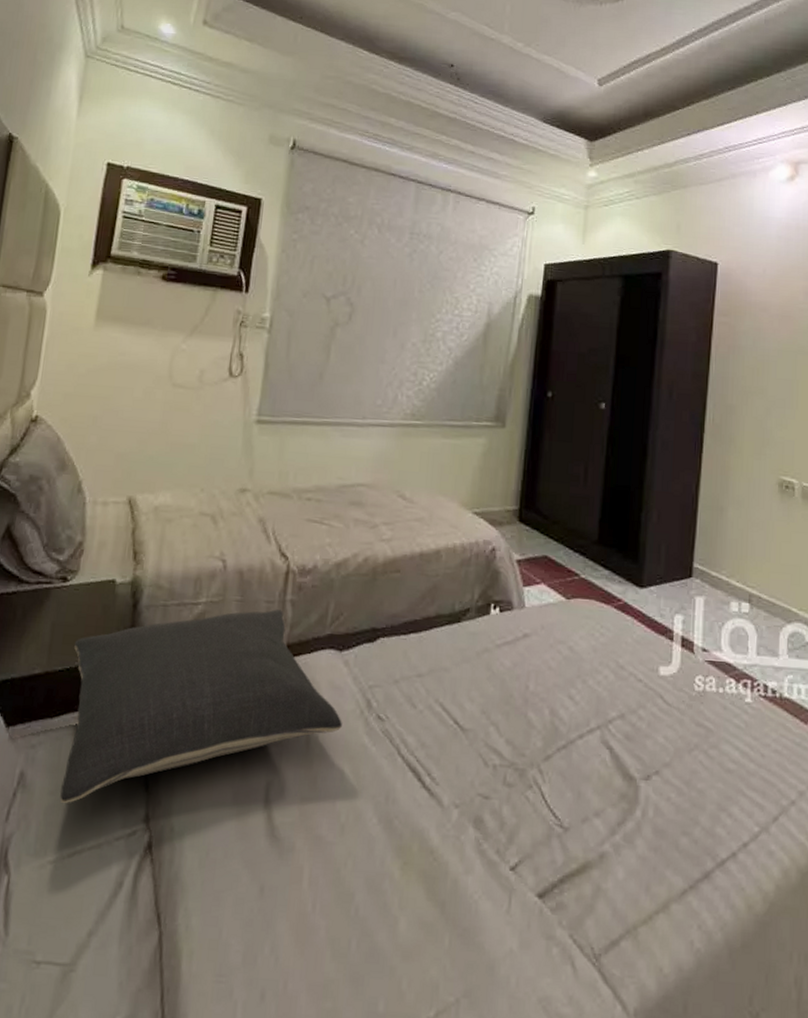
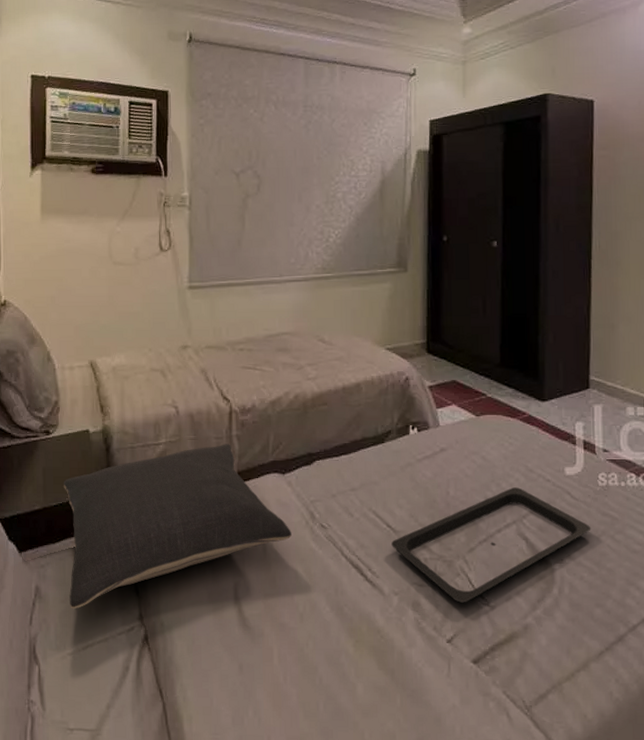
serving tray: none [457,685,683,822] -> present [391,487,591,603]

